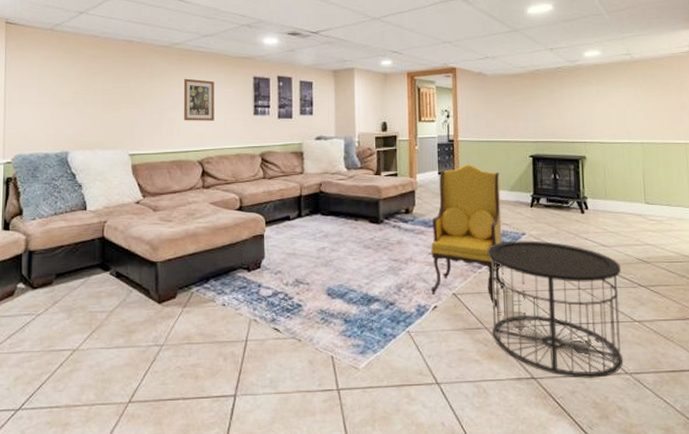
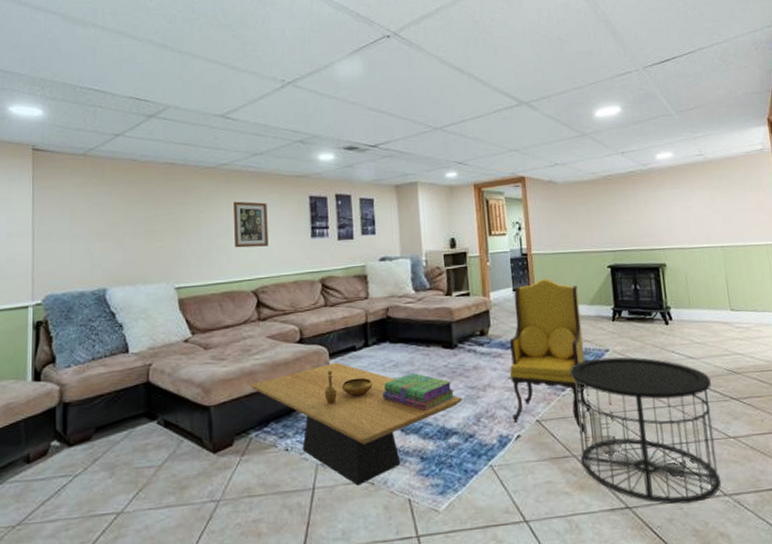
coffee table: none [193,229,385,341] -> present [250,362,462,486]
decorative bowl: none [260,237,304,267] -> present [324,370,373,405]
stack of books: none [312,243,378,278] -> present [382,372,454,411]

